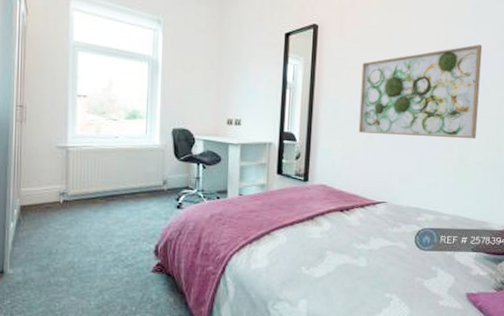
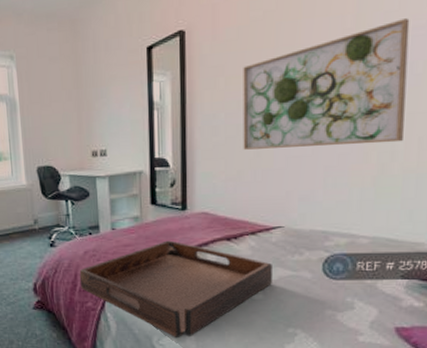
serving tray: none [203,208,376,303] -> present [79,240,273,339]

